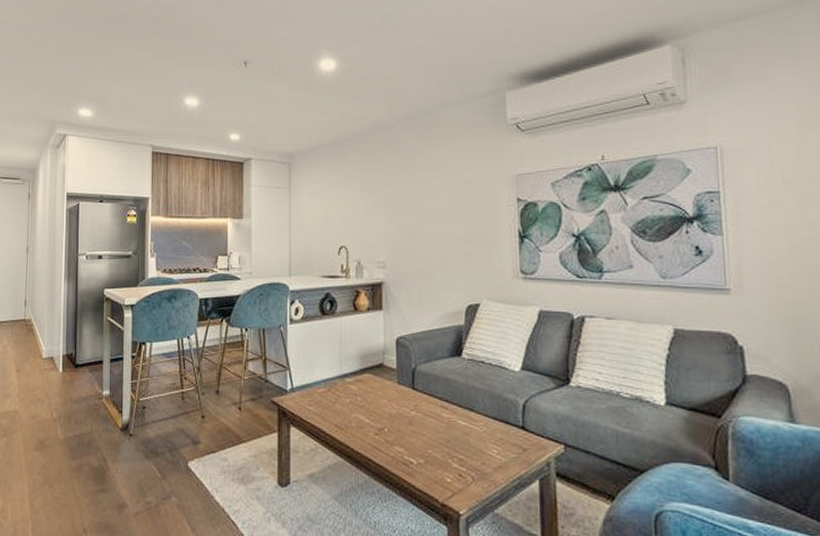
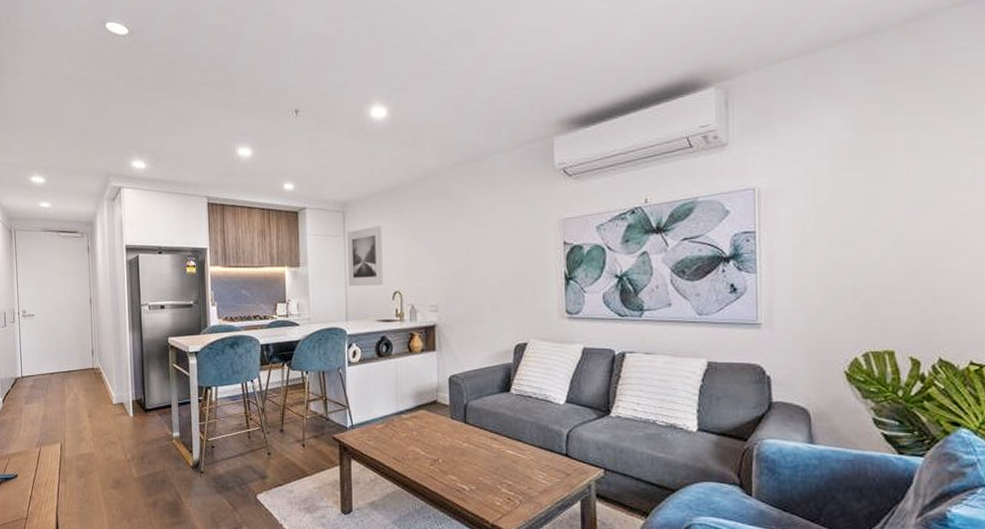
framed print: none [293,178,329,239] -> present [347,225,383,286]

